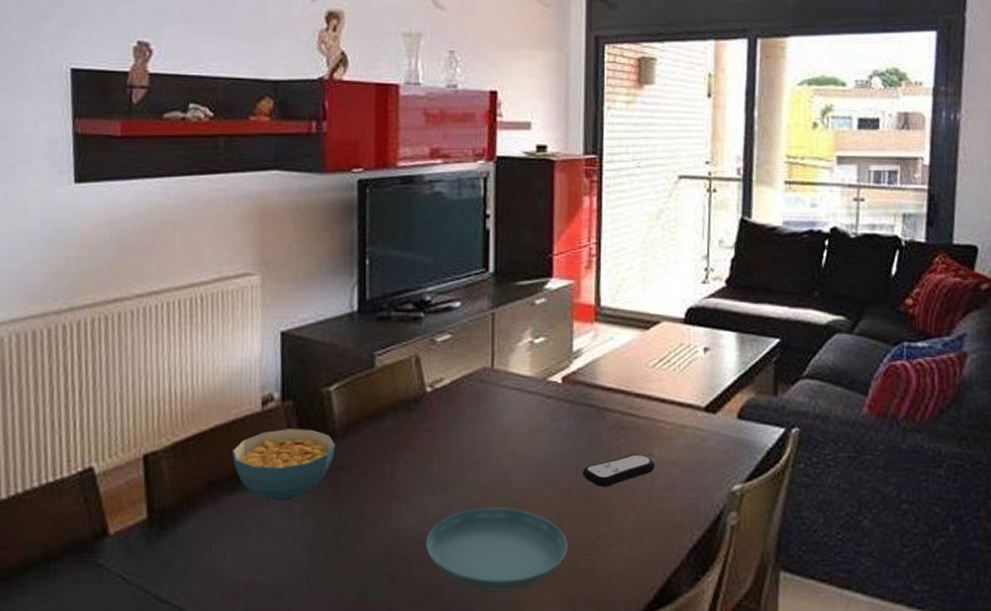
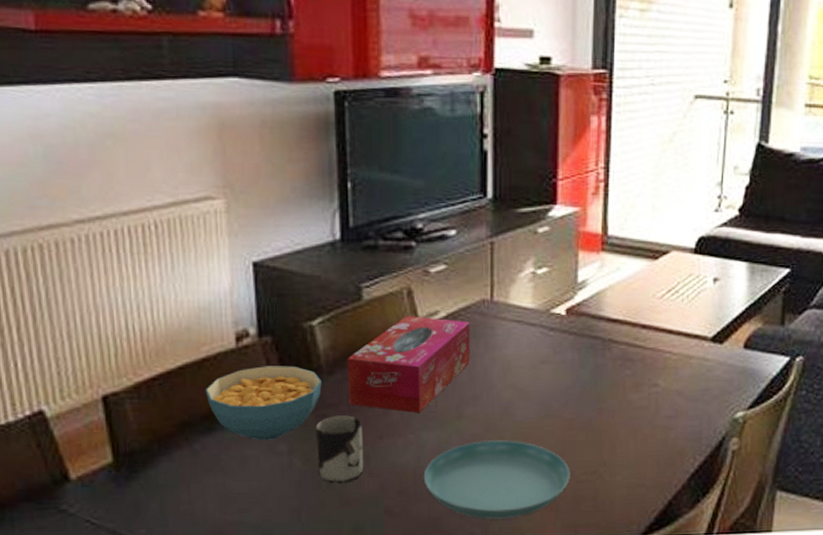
cup: none [327,479,371,547] -> present [316,415,364,484]
tissue box: none [358,383,472,479] -> present [347,316,470,414]
remote control: present [583,454,655,487] -> none [586,385,660,417]

